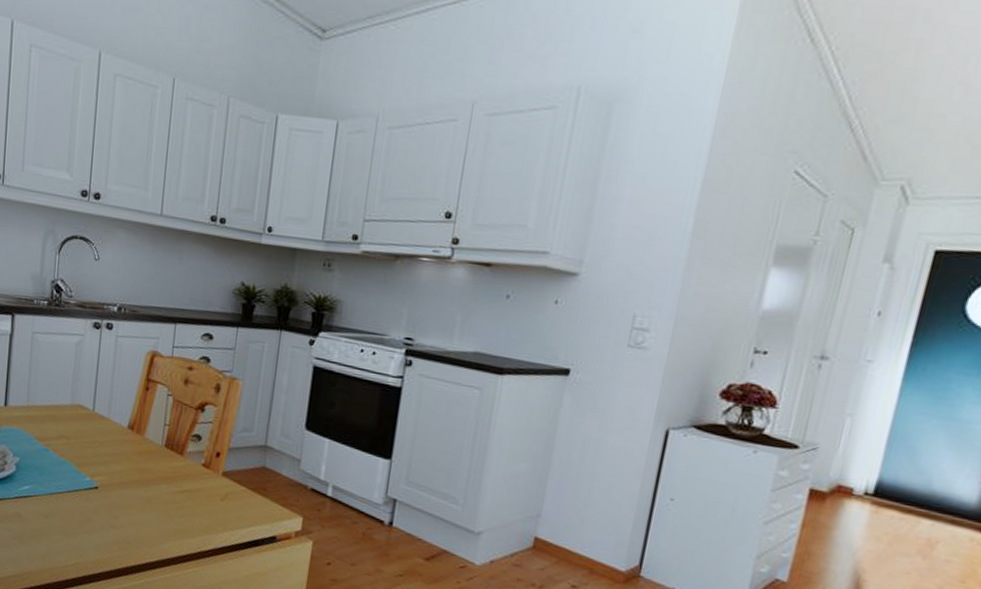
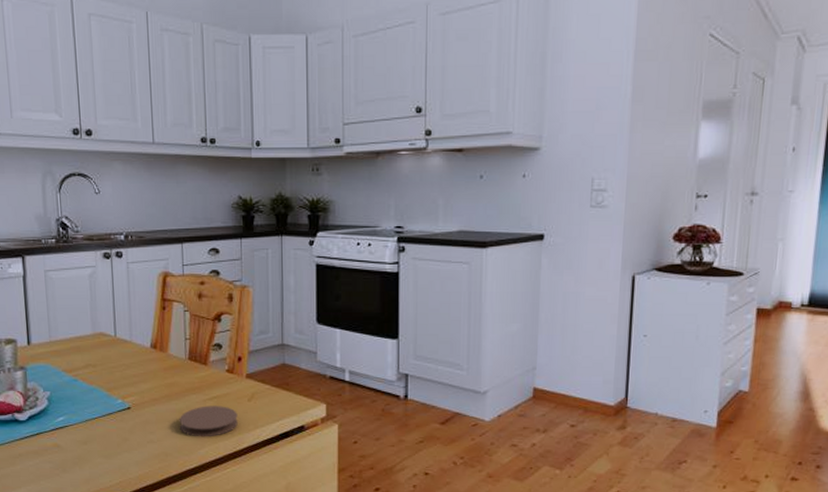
coaster: none [145,498,208,532] -> present [179,406,238,438]

